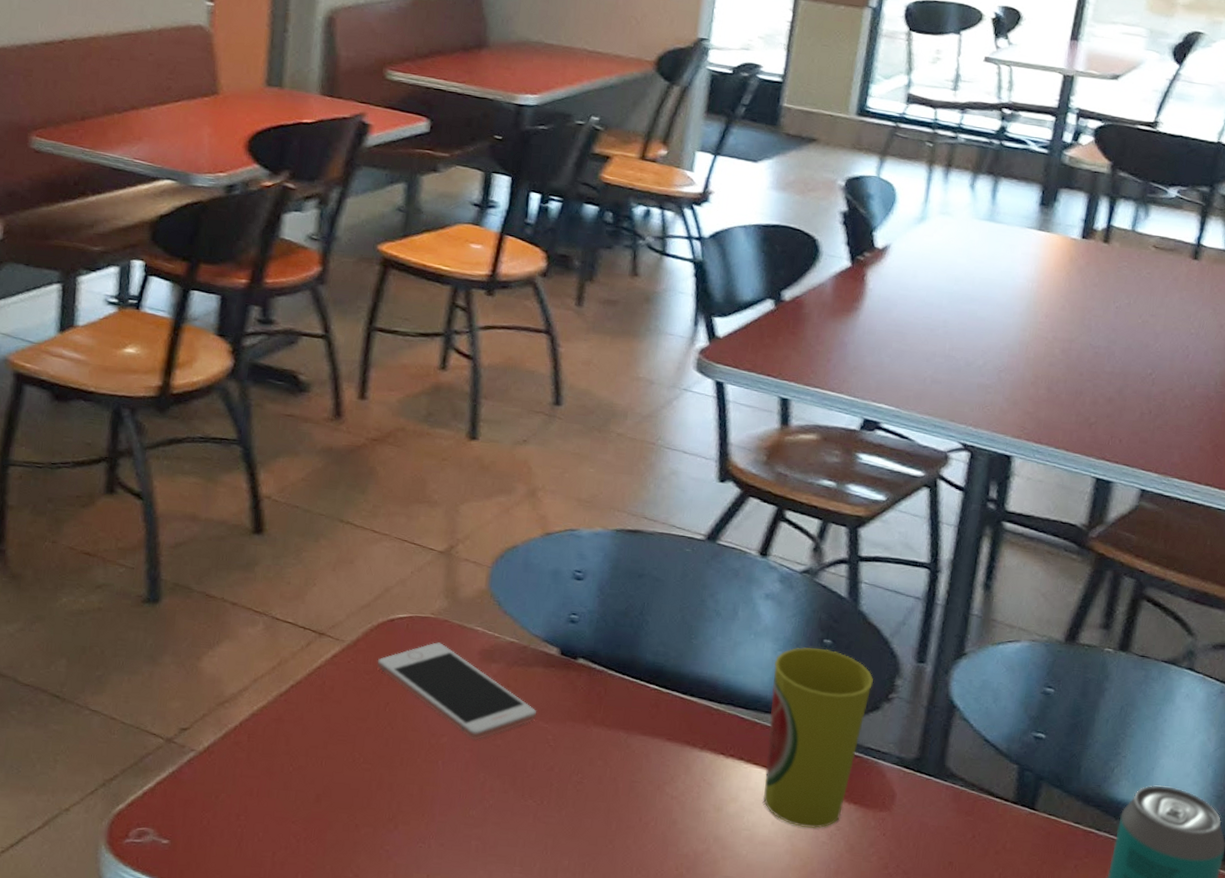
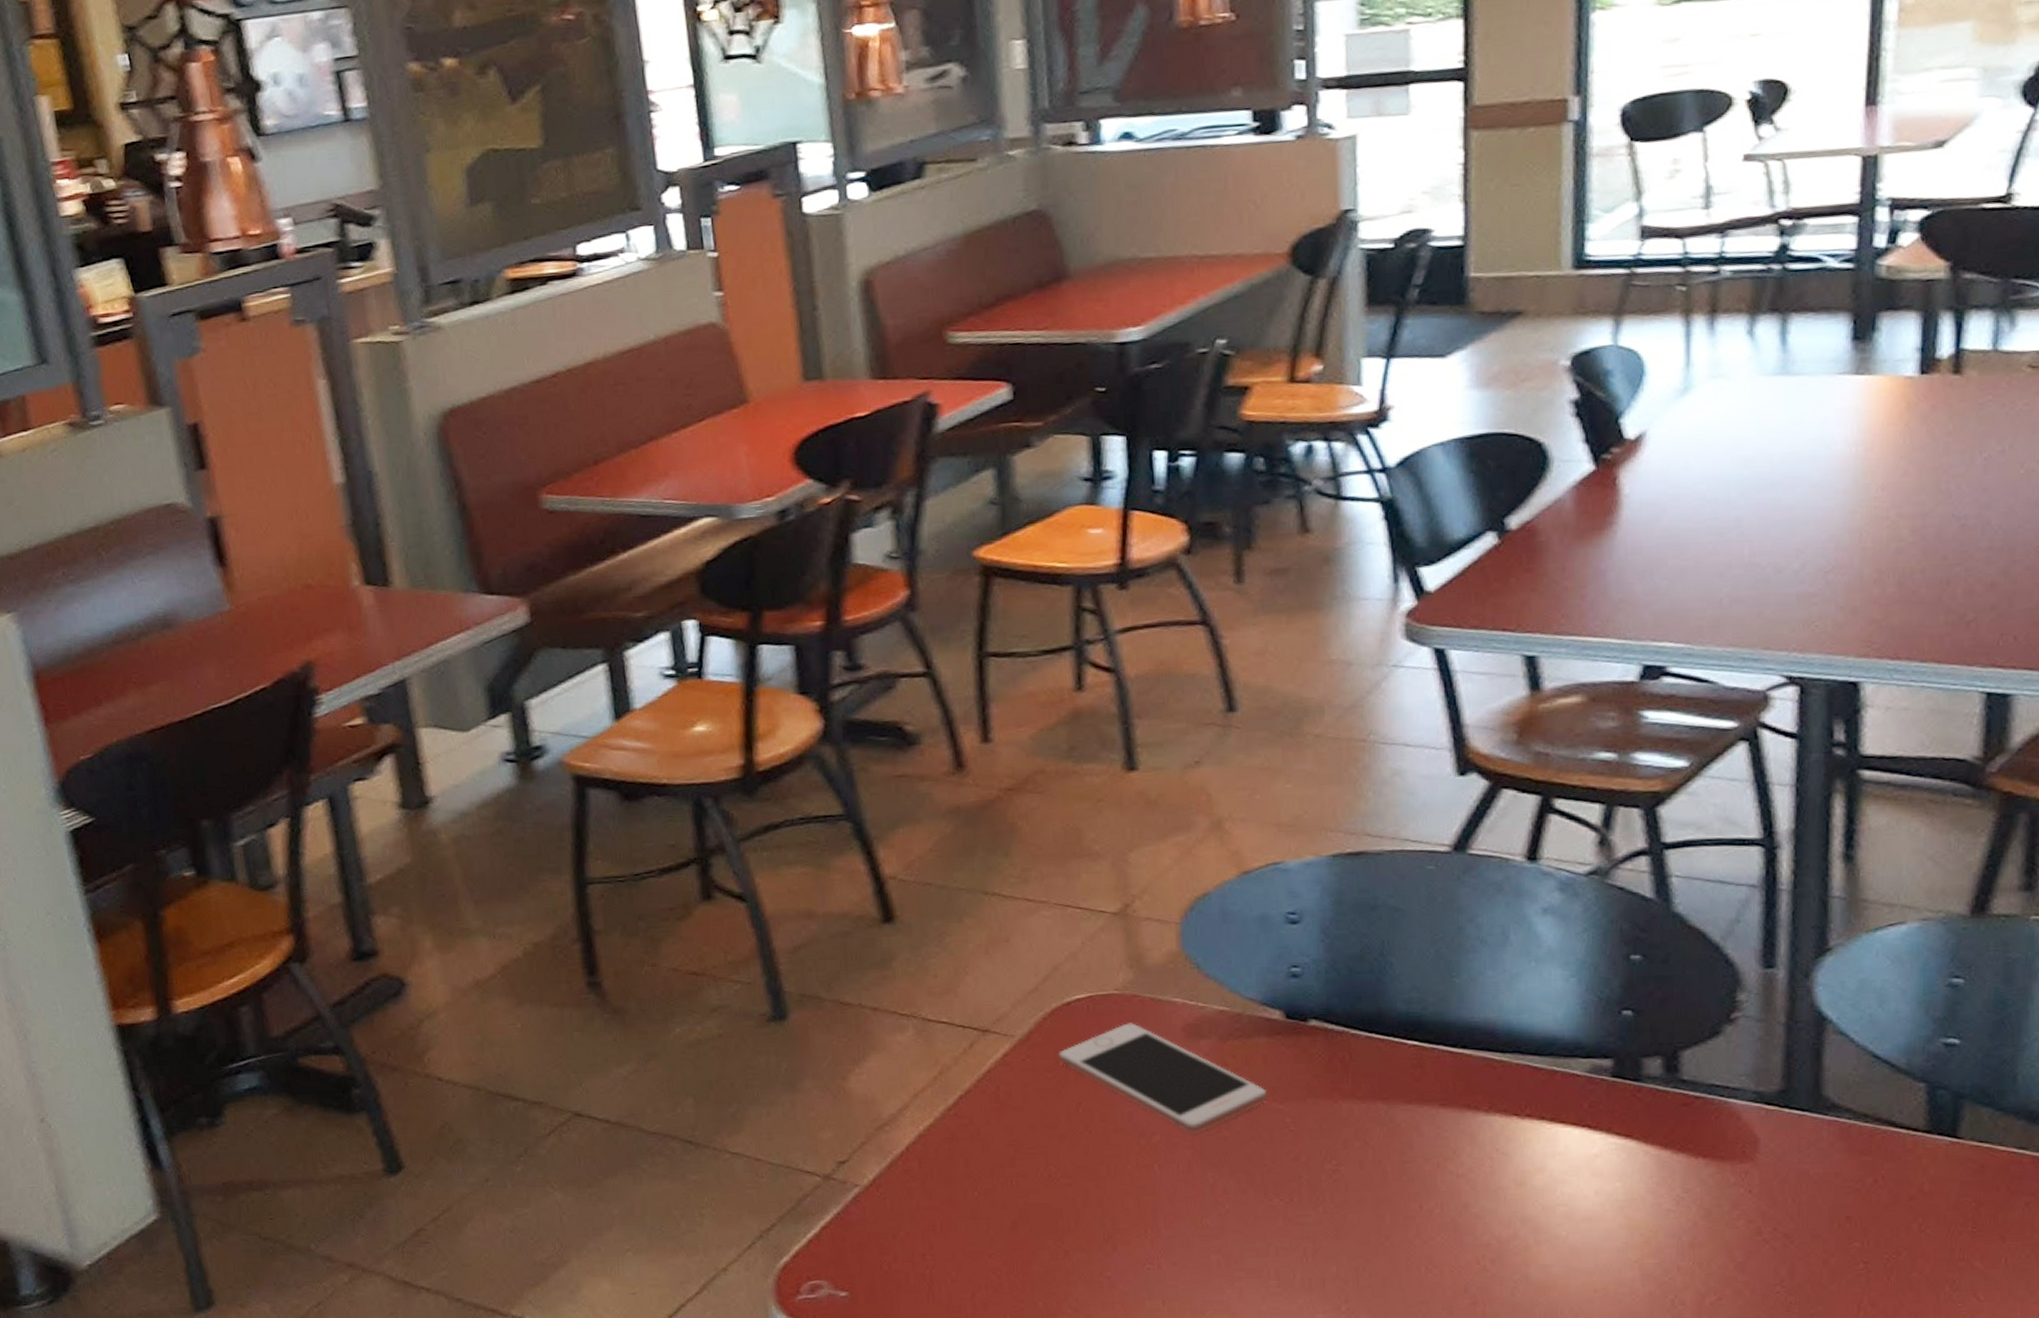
cup: present [763,647,873,829] -> none [1568,966,1706,1194]

